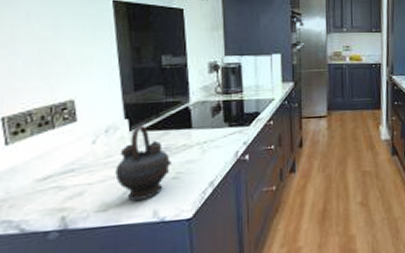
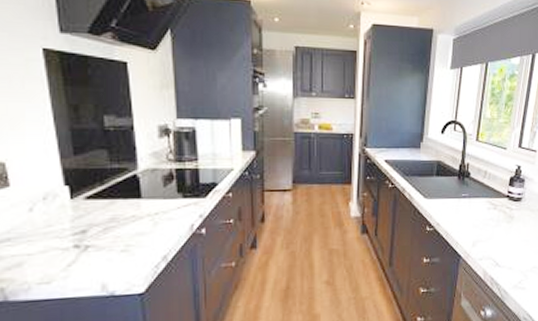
teapot: present [115,124,172,201] -> none [57,192,120,273]

